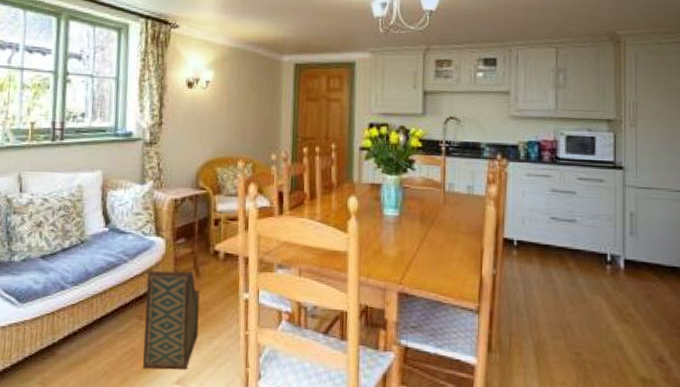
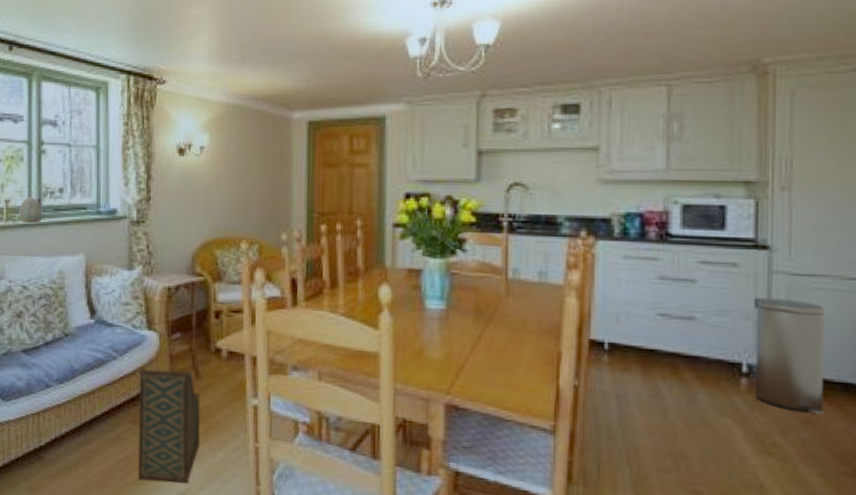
ornament: none [43,120,65,143] -> present [19,197,42,223]
pedal bin: none [614,204,662,291] -> present [753,297,826,415]

